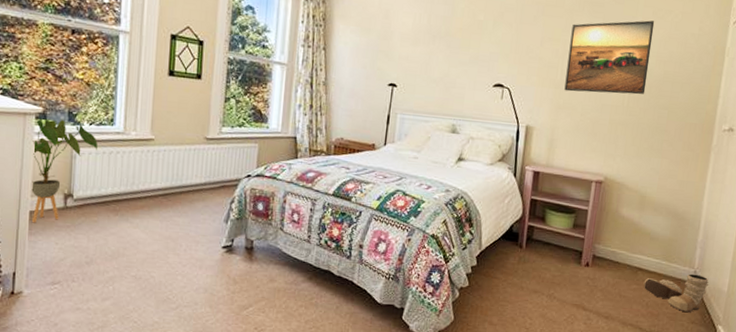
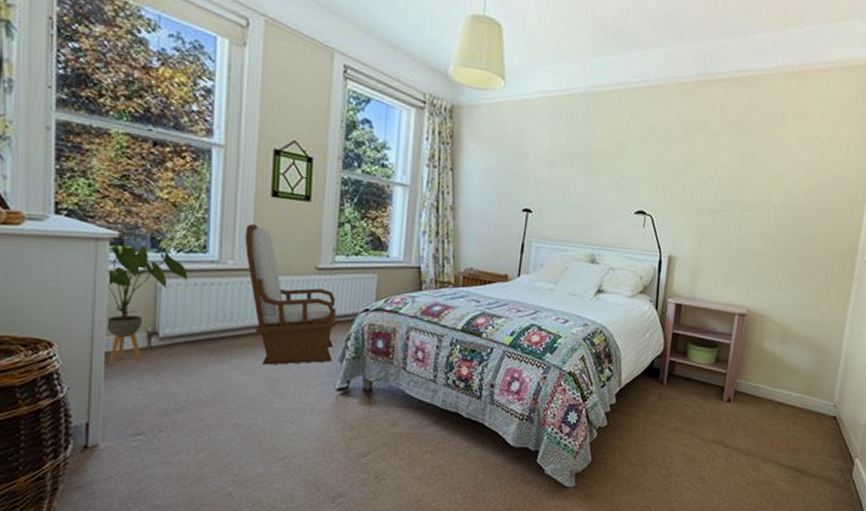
armchair: none [145,99,223,224] -> present [245,223,337,365]
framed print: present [564,20,655,95] -> none [708,146,801,224]
boots: present [643,273,709,313] -> none [784,407,848,447]

